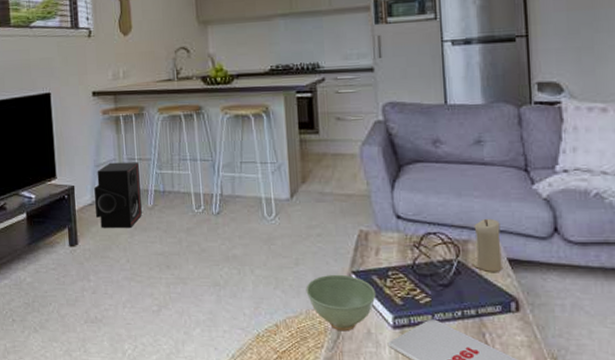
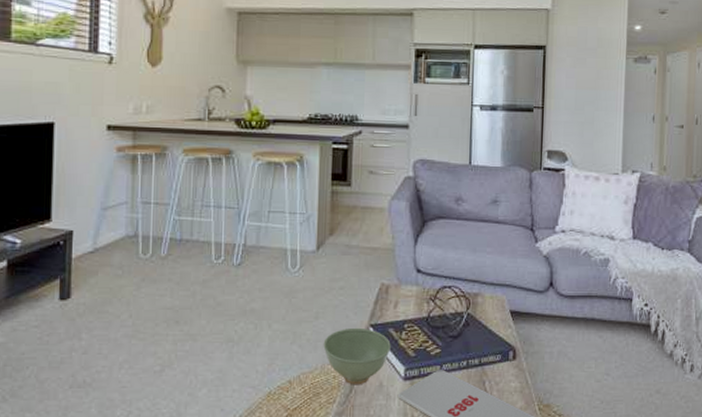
stereo: present [94,162,142,228] -> none [97,206,154,279]
candle: present [471,218,502,273] -> none [479,273,507,324]

